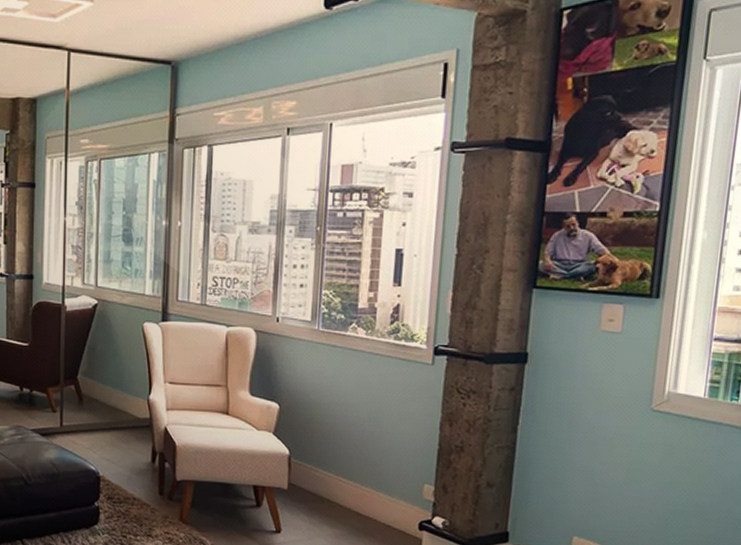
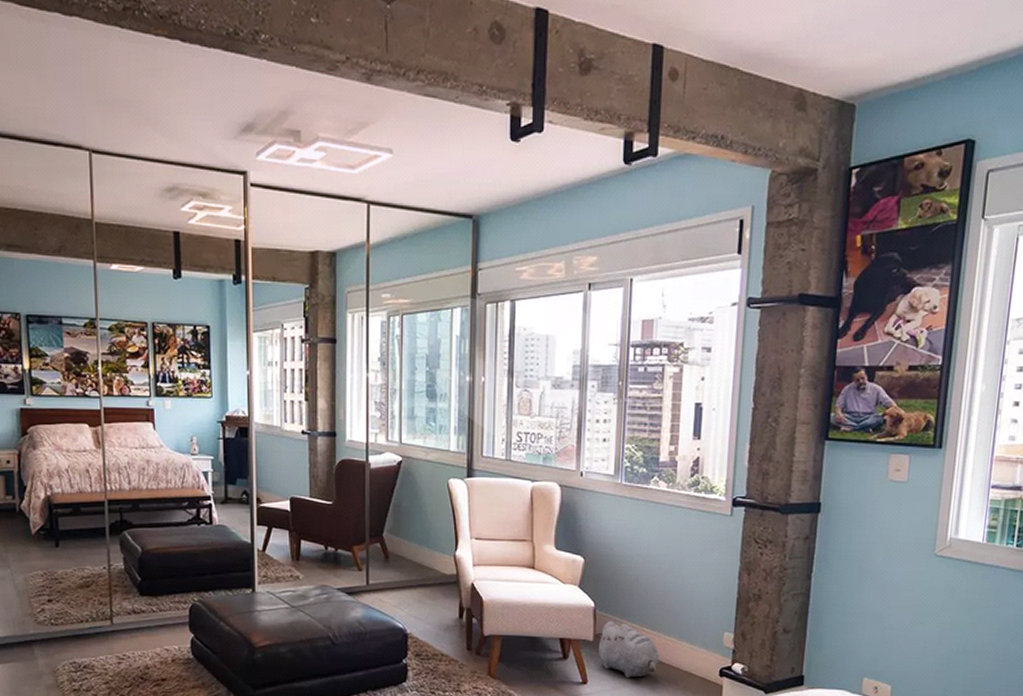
plush toy: none [290,470,356,529] -> present [596,621,660,679]

